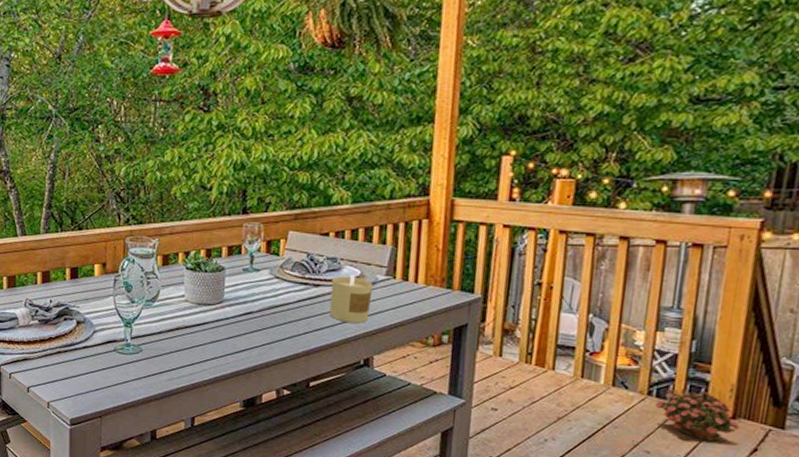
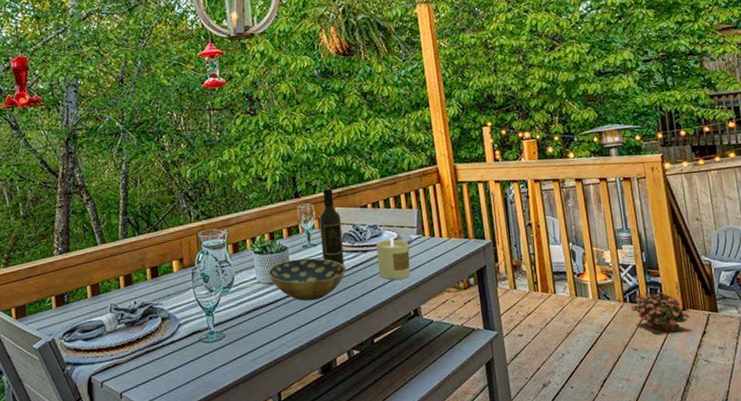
bowl: none [197,282,291,330] -> present [267,258,347,301]
wine bottle: none [264,207,294,297] -> present [319,188,345,265]

